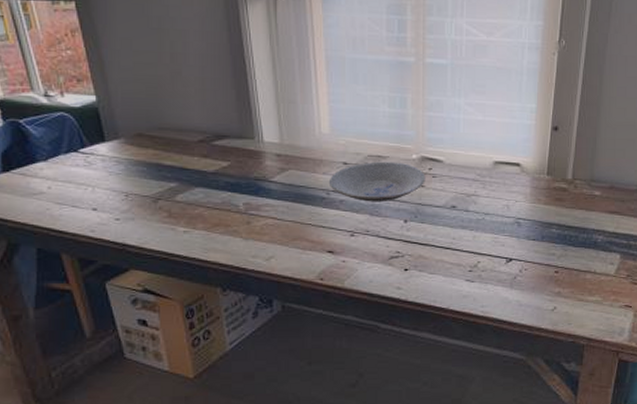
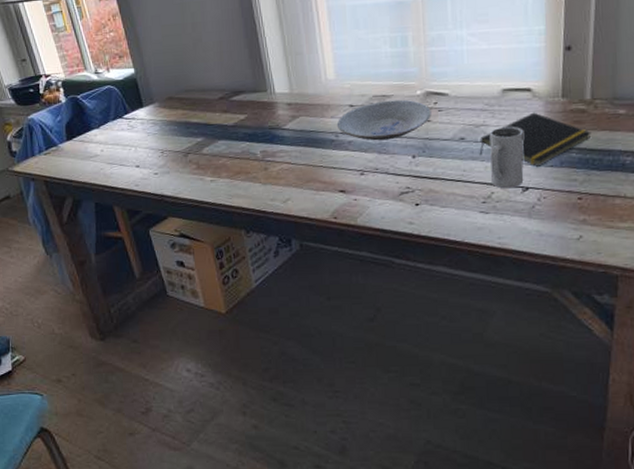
notepad: none [469,186,570,239] -> present [479,112,592,167]
mug: none [478,199,510,259] -> present [489,127,524,189]

